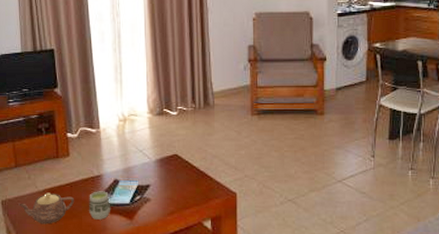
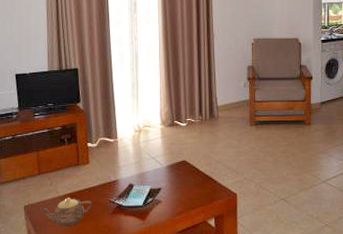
cup: present [89,191,110,220] -> none [105,195,125,221]

